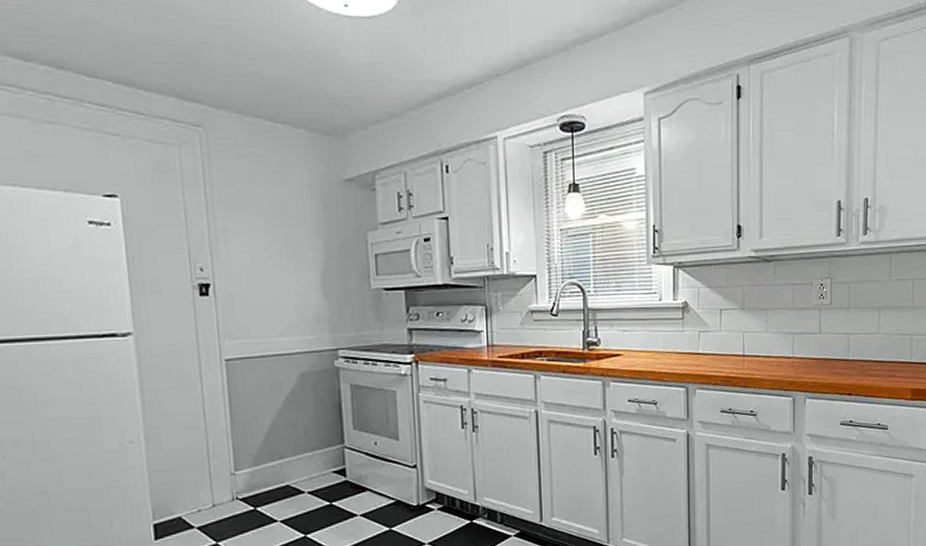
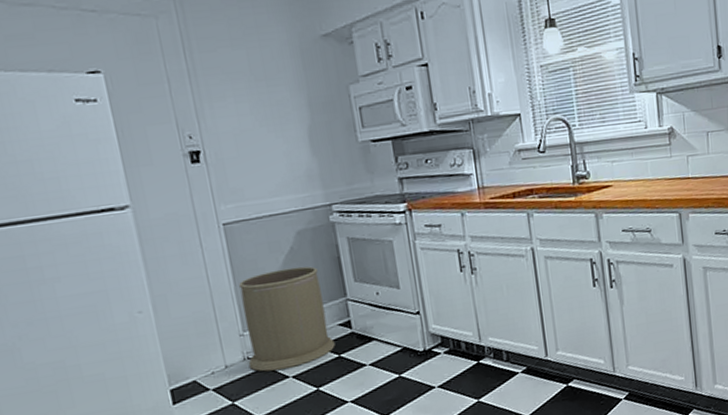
trash can: none [234,409,328,514] -> present [238,266,335,372]

